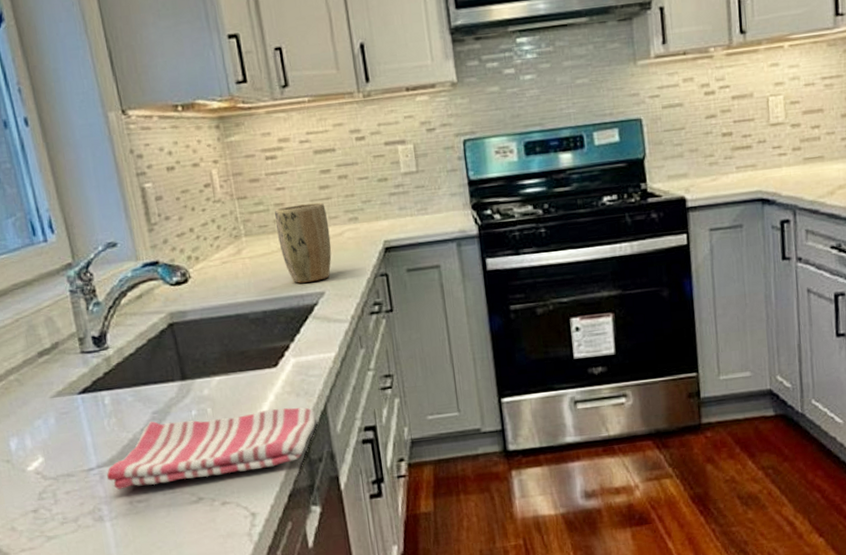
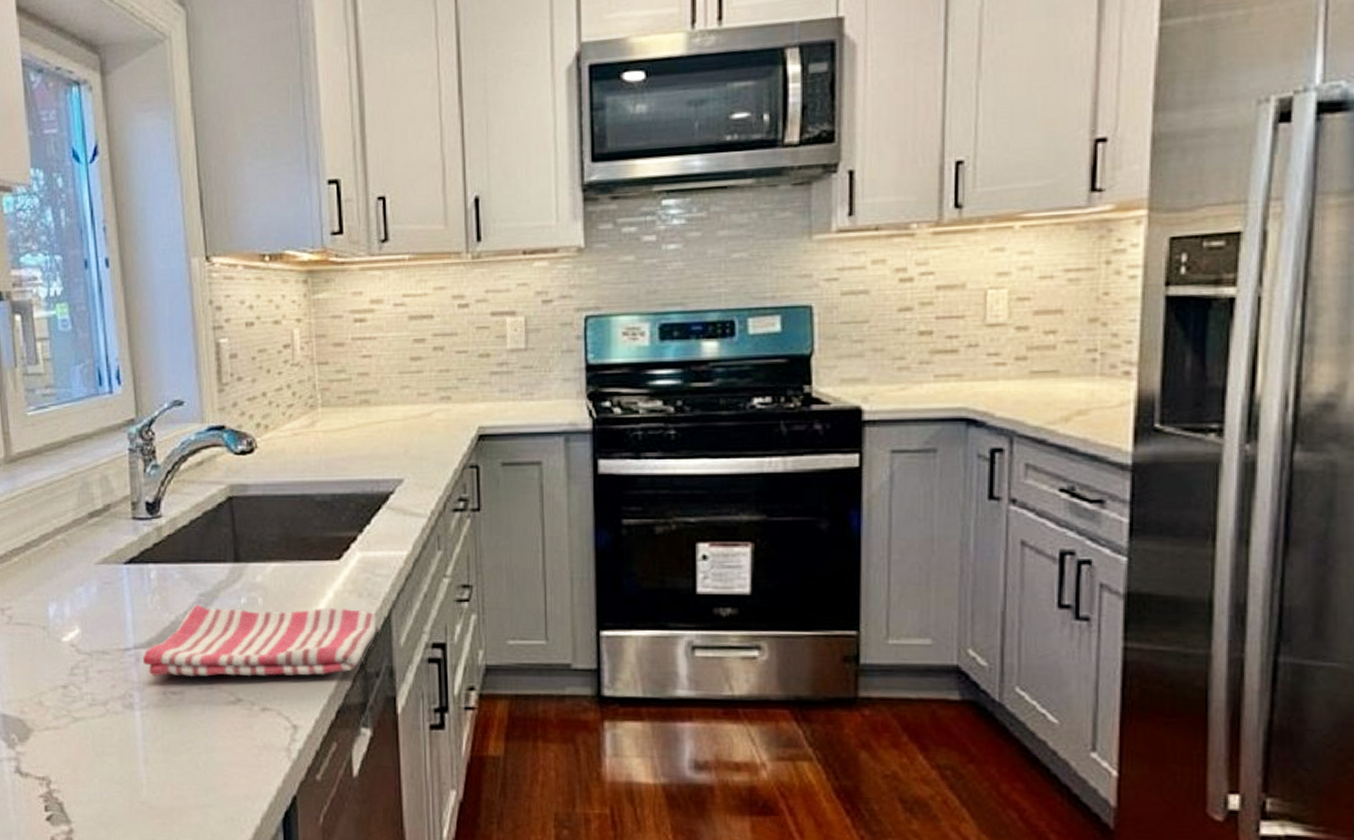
plant pot: present [275,202,332,283] -> none [358,376,417,466]

